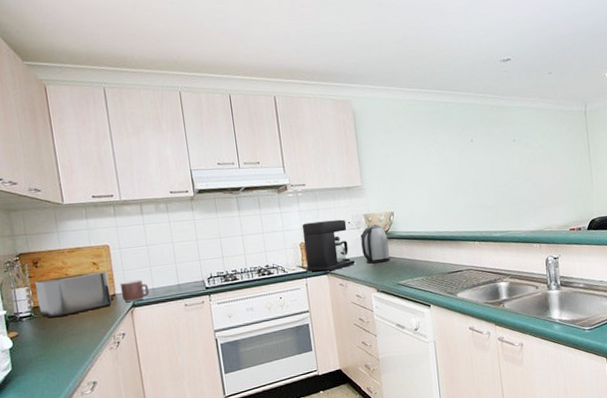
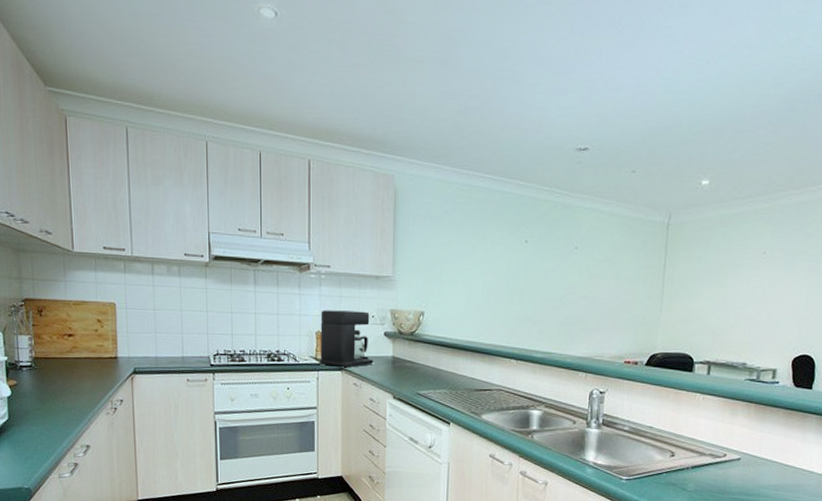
toaster: present [35,271,115,318] -> none [38,329,116,373]
mug: present [120,279,150,303] -> none [122,345,152,368]
kettle: present [361,224,391,264] -> none [383,323,414,367]

